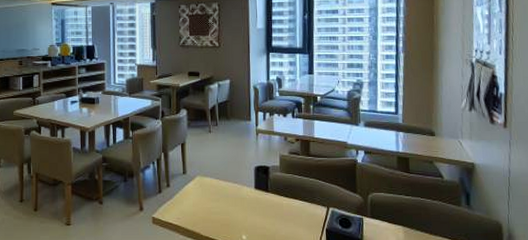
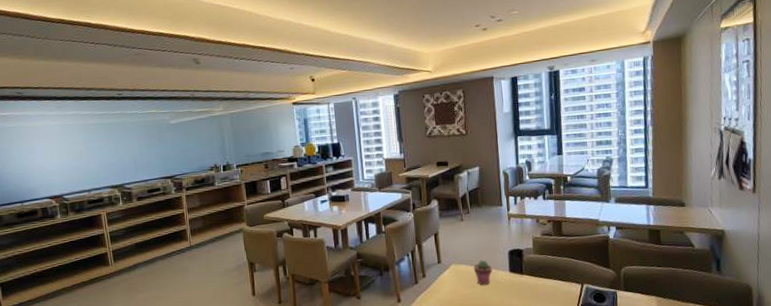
potted succulent: none [218,174,237,200] -> present [473,259,492,285]

